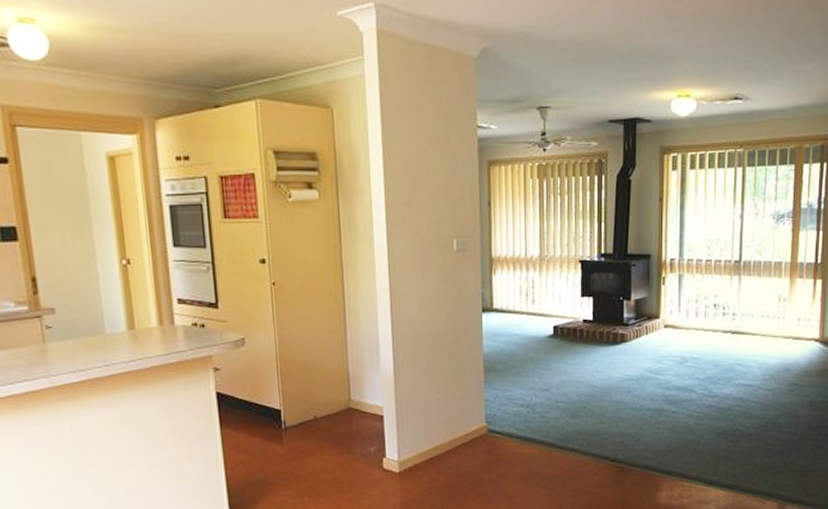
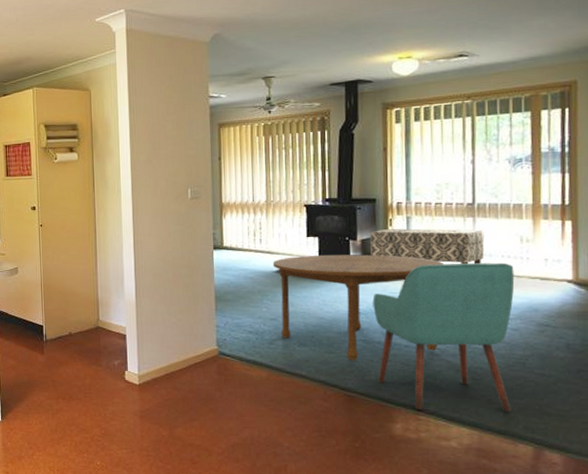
dining table: none [545,315,711,431] -> present [272,254,444,361]
bench: none [644,287,748,325] -> present [370,228,484,265]
chair: none [644,322,772,477] -> present [372,262,515,412]

